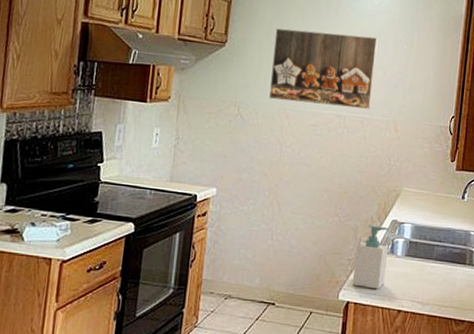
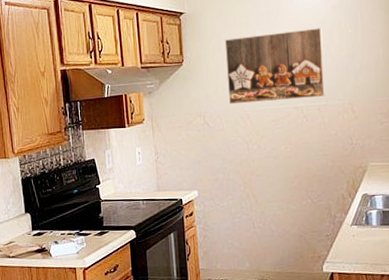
soap bottle: present [352,225,388,290] -> none [332,201,364,259]

